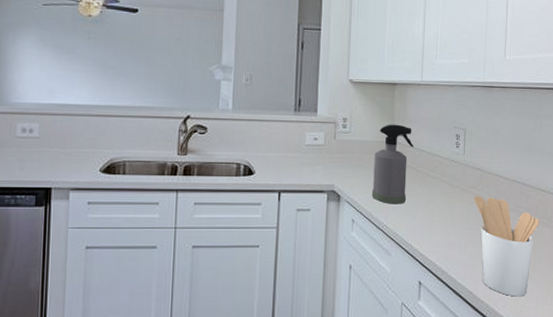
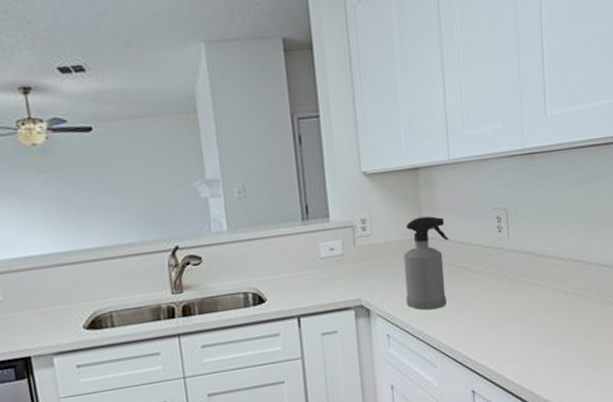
utensil holder: present [474,196,540,297] -> none [525,282,603,390]

